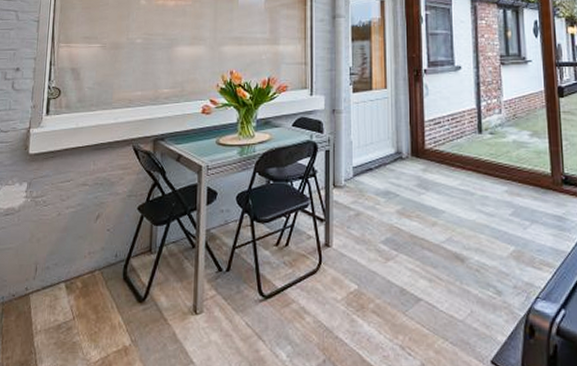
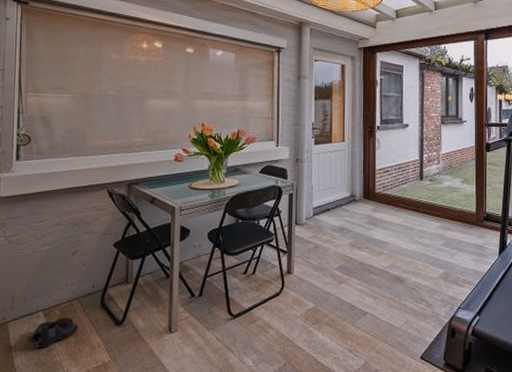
boots: none [49,291,100,326] -> present [28,318,79,349]

